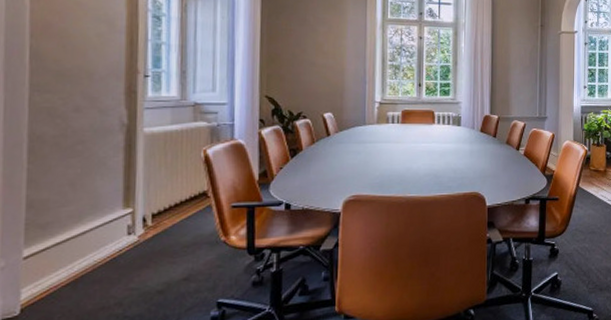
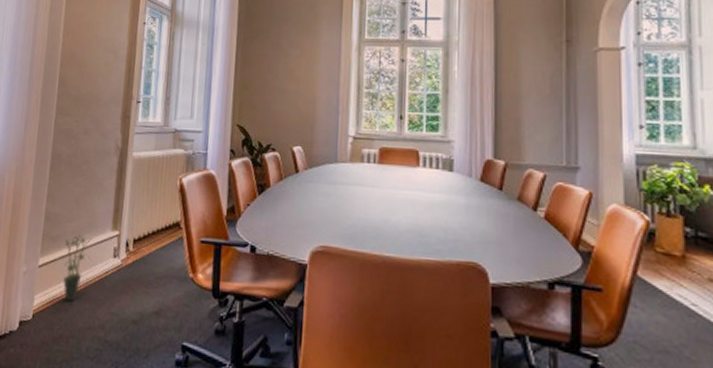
potted plant: none [60,218,98,289] -> present [63,235,93,303]

